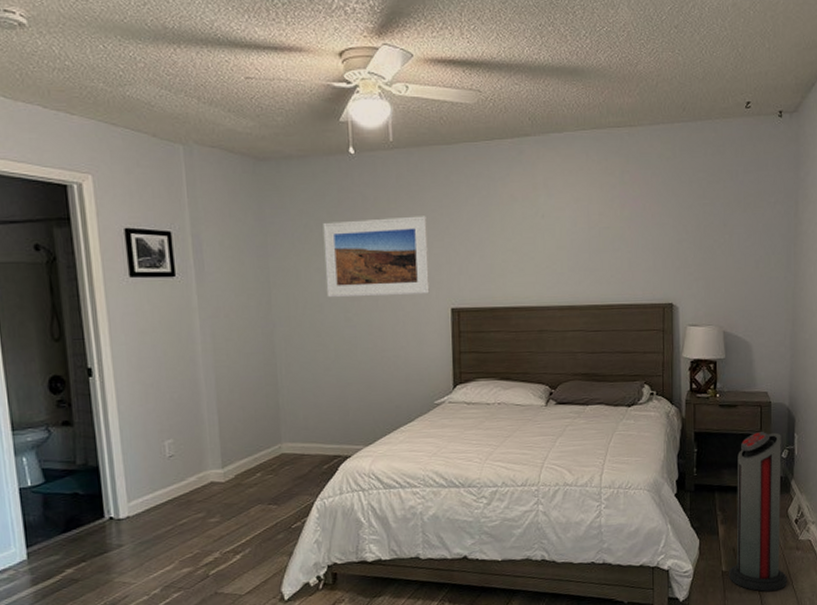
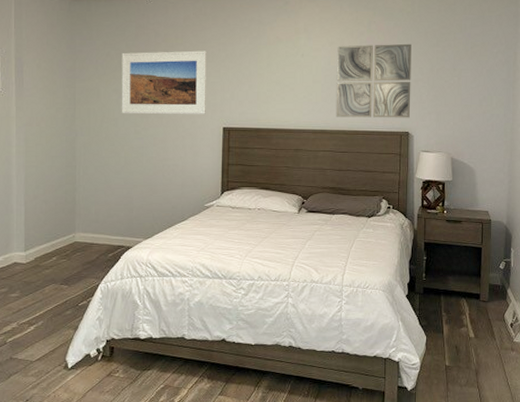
wall art: none [584,196,674,290] -> present [336,43,411,118]
air purifier: present [729,432,787,592] -> none [452,245,503,386]

